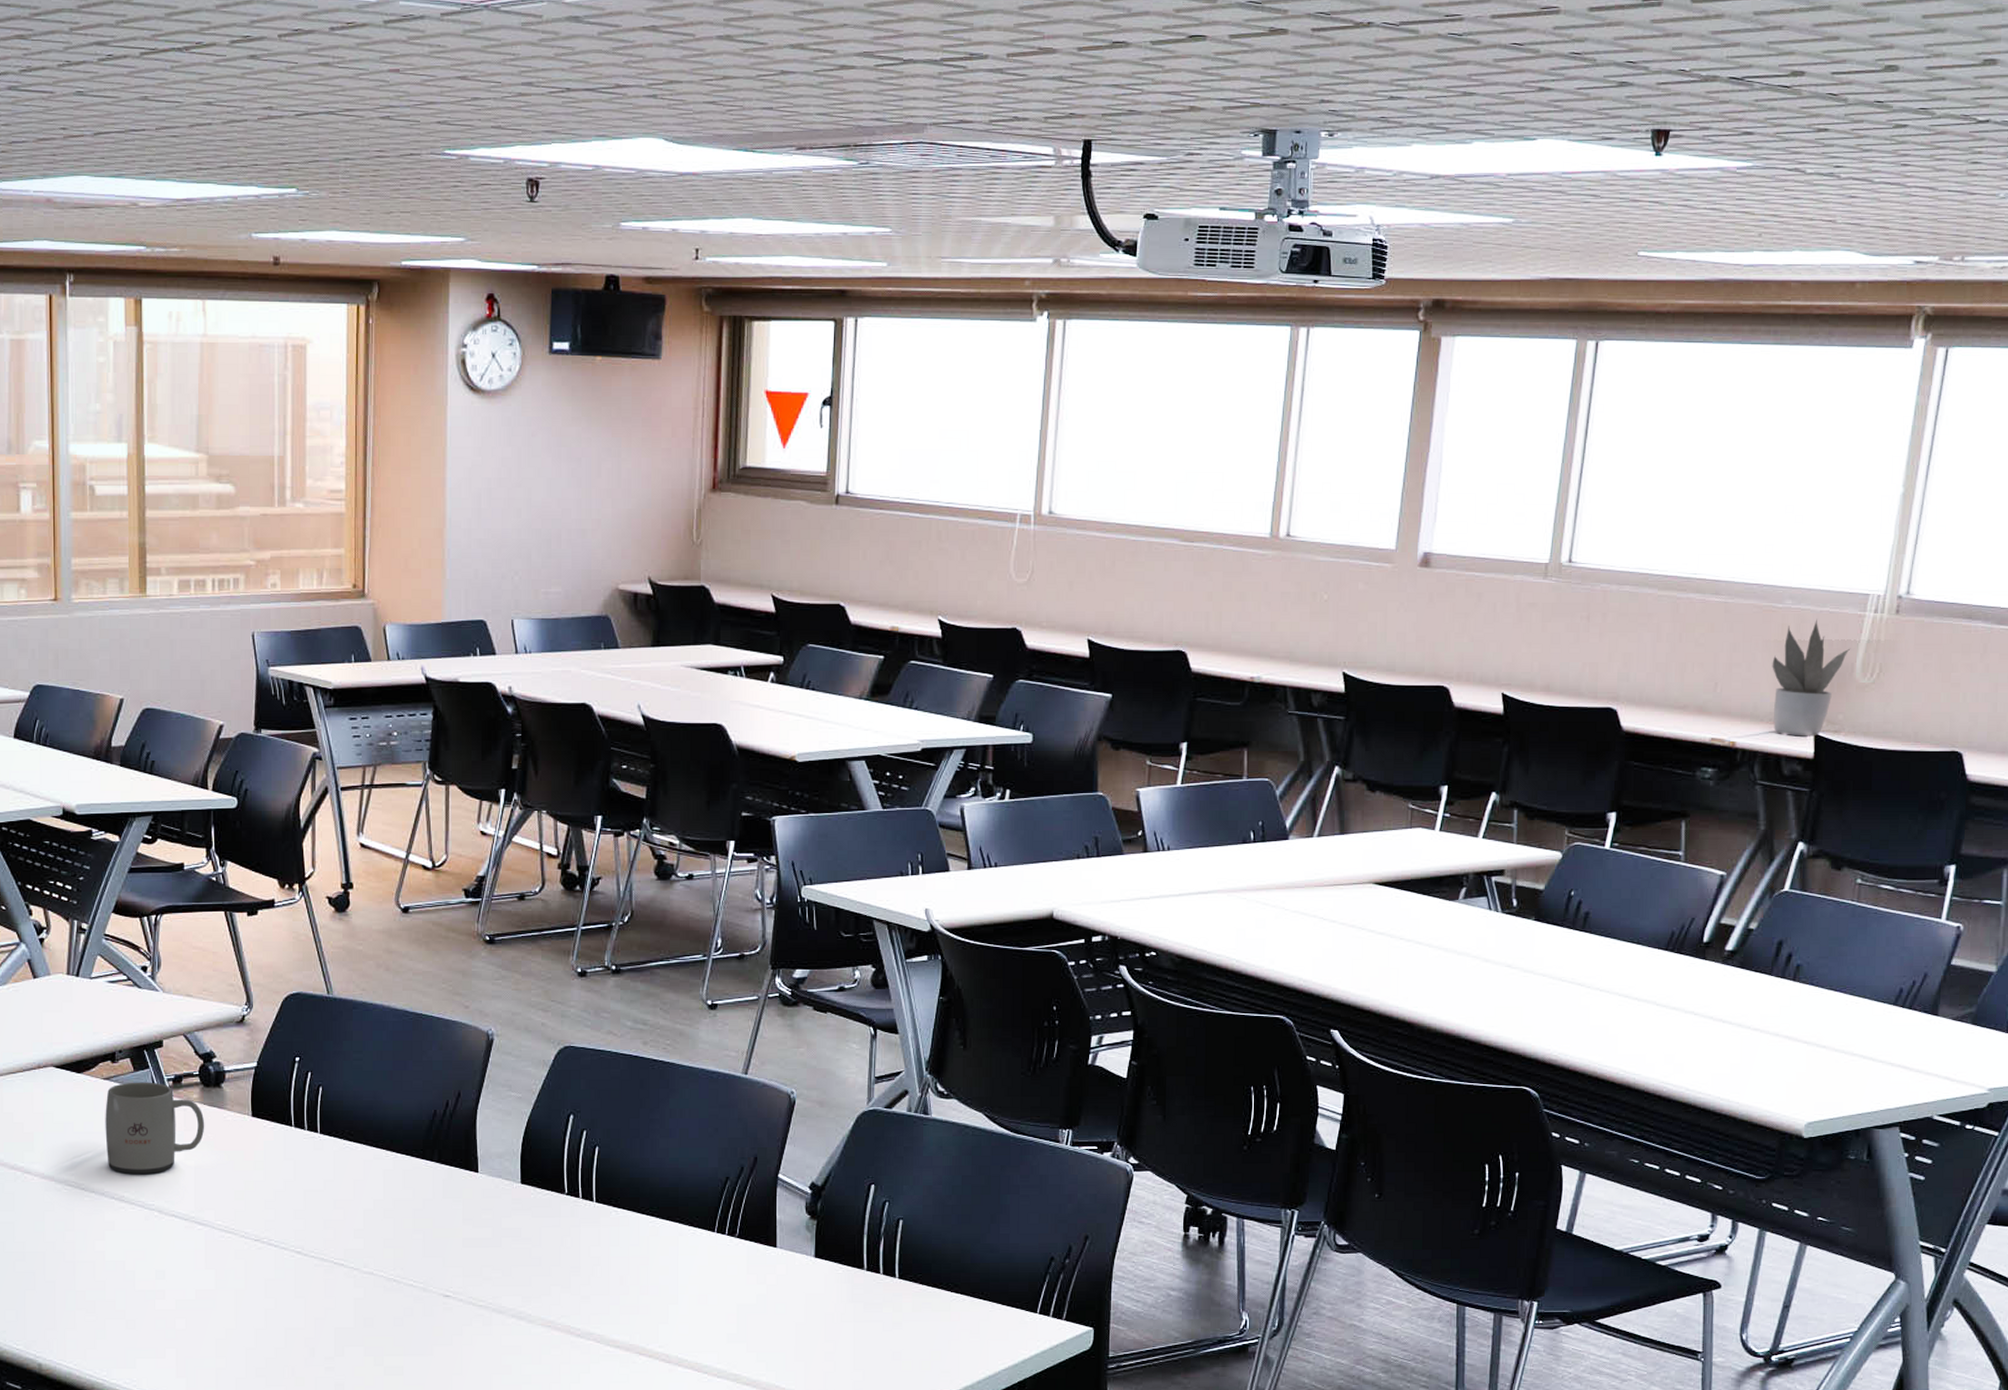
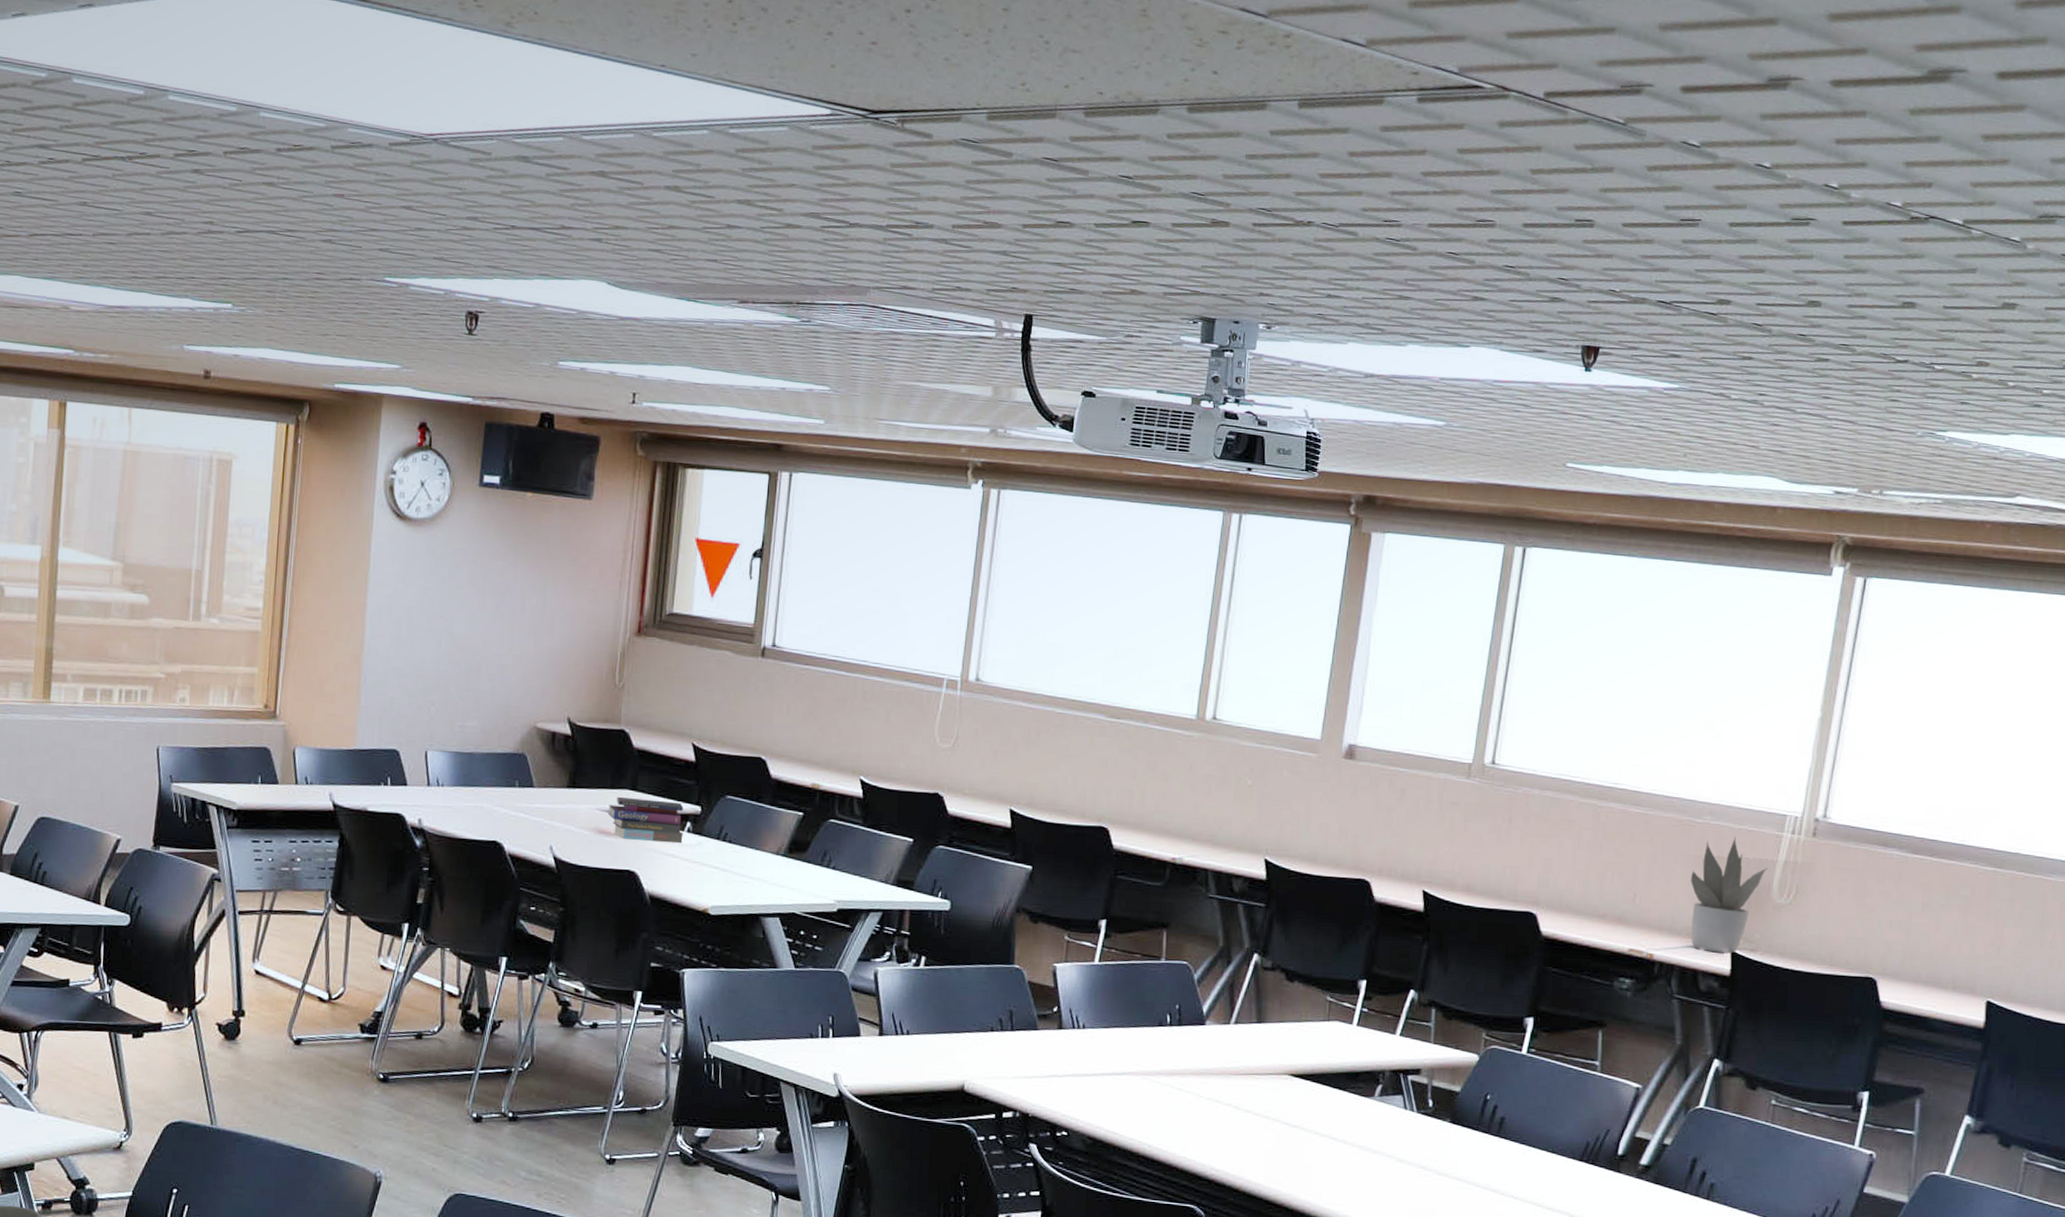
books: none [693,652,767,694] -> present [608,796,684,844]

